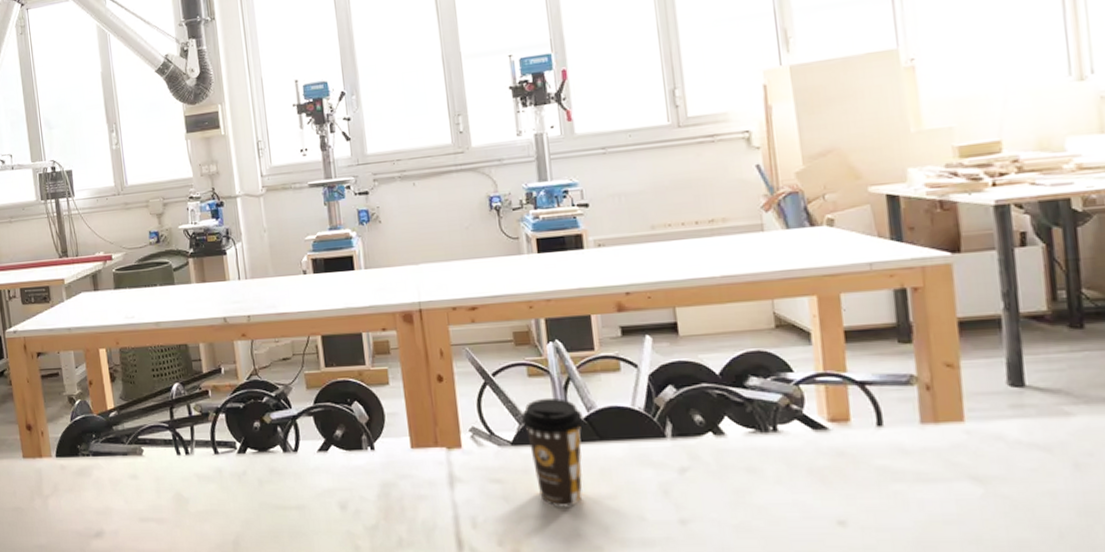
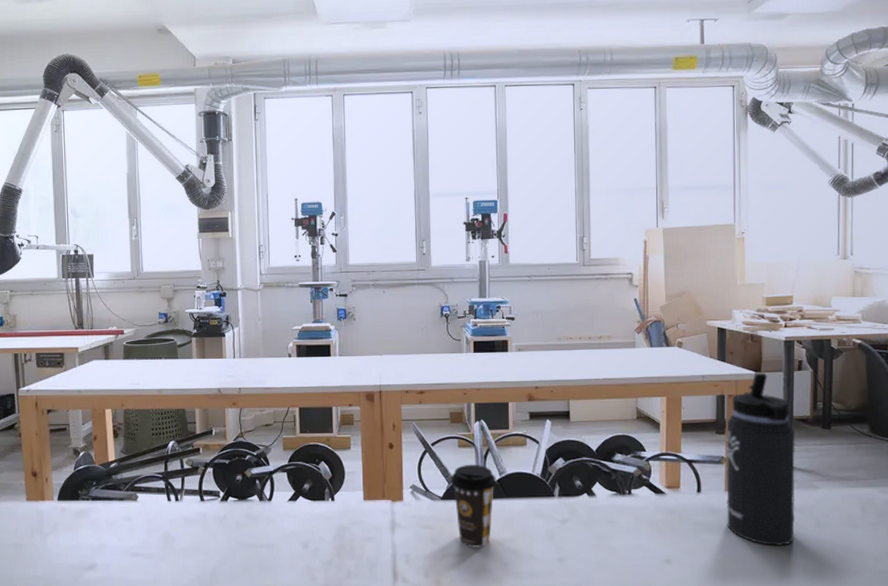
thermos bottle: none [914,253,1039,501] -> present [726,373,796,547]

